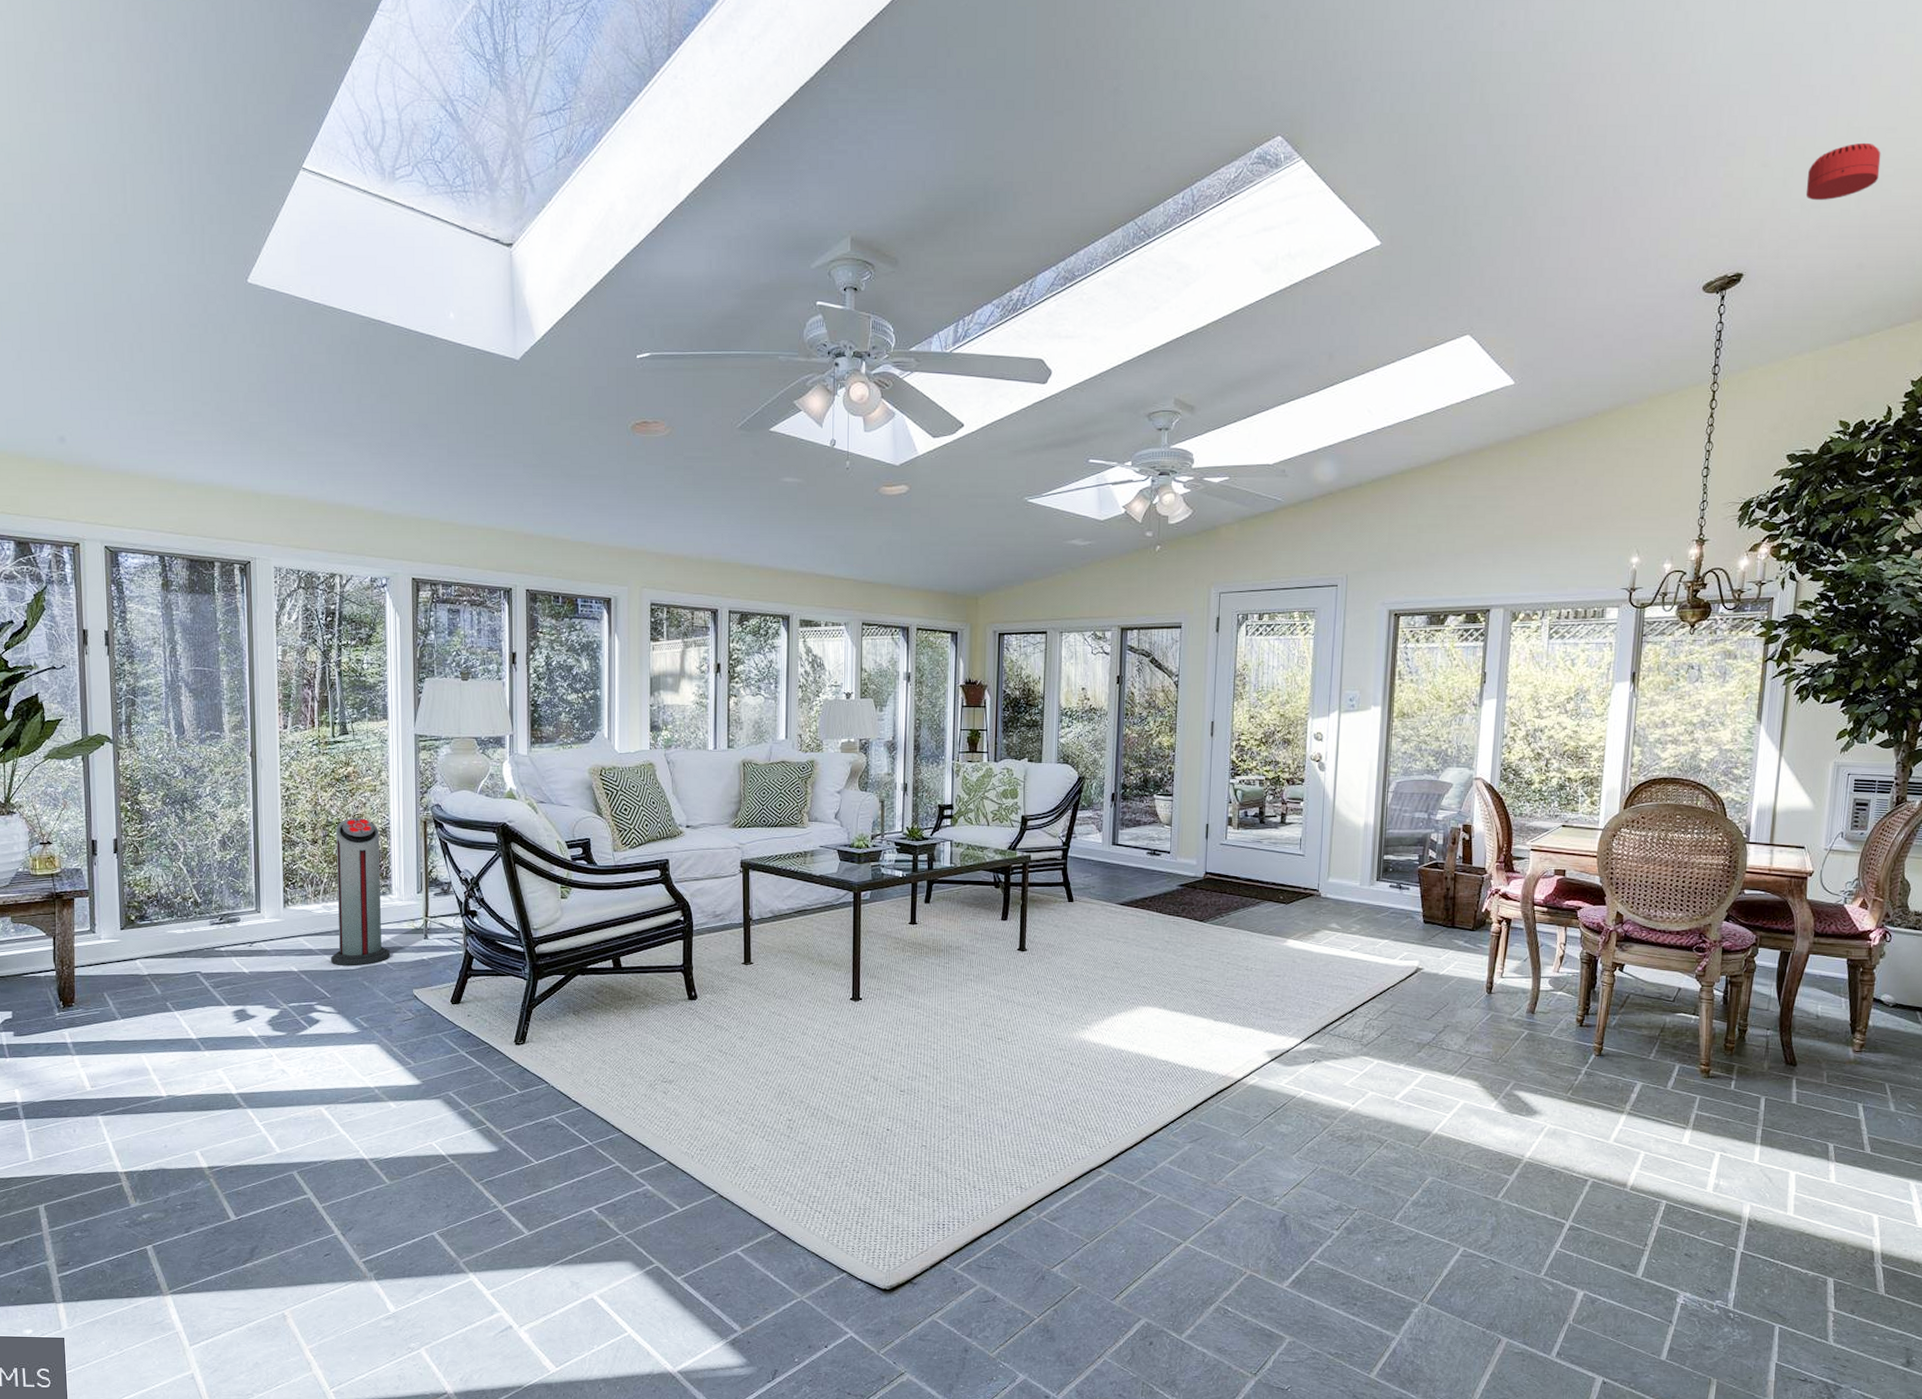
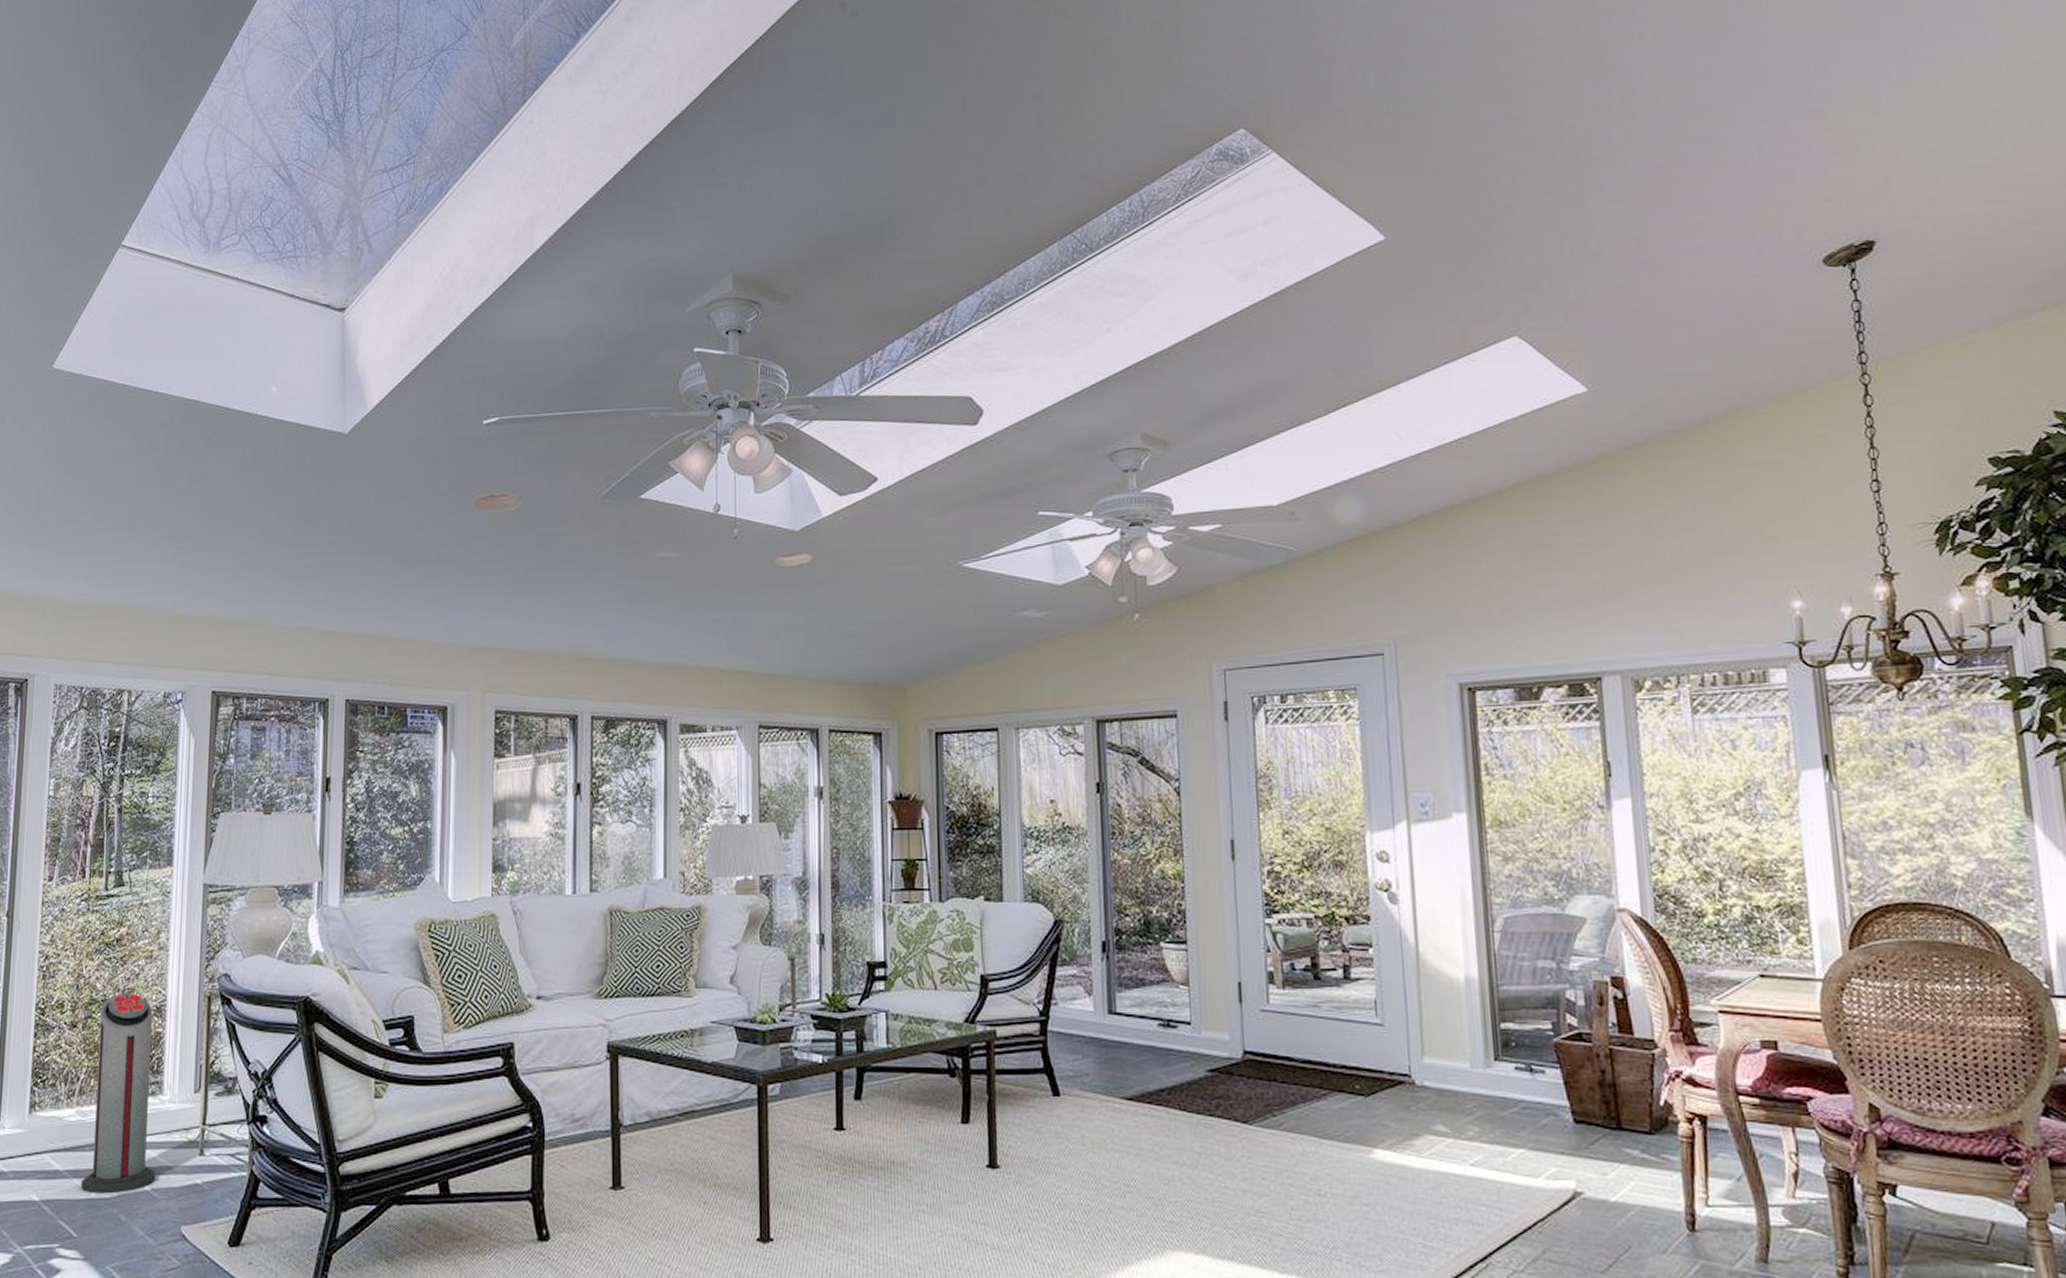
smoke detector: present [1805,142,1881,201] -> none [1937,78,2036,150]

